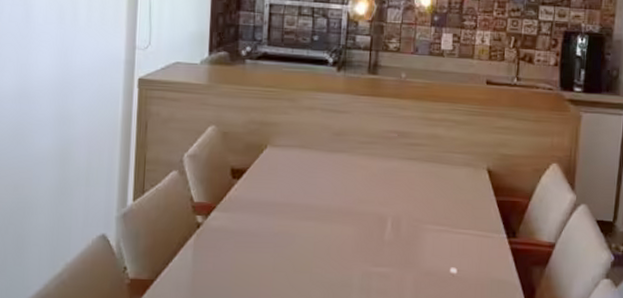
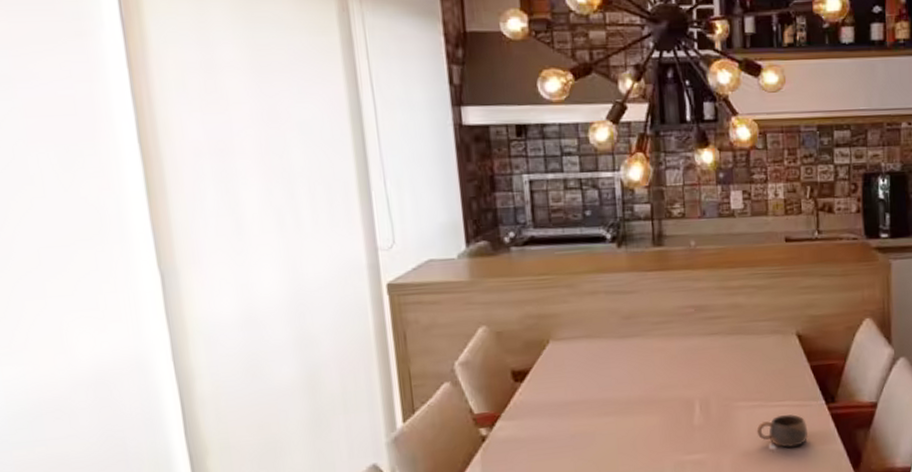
cup: none [440,242,488,275] -> present [756,414,809,448]

